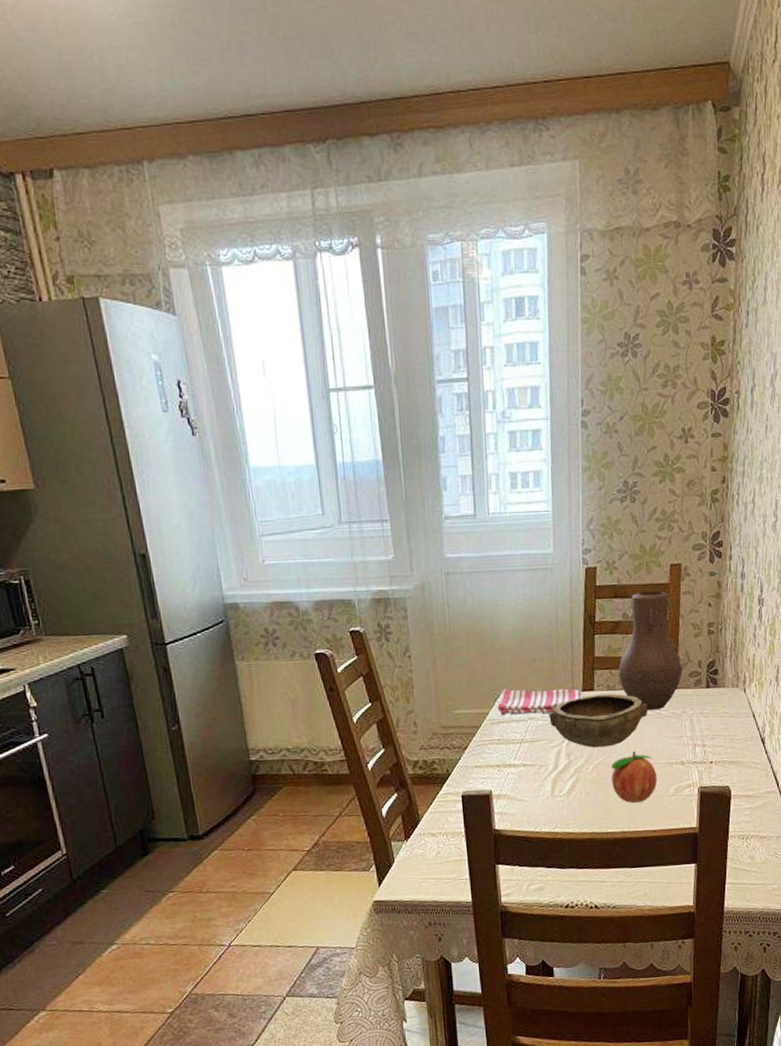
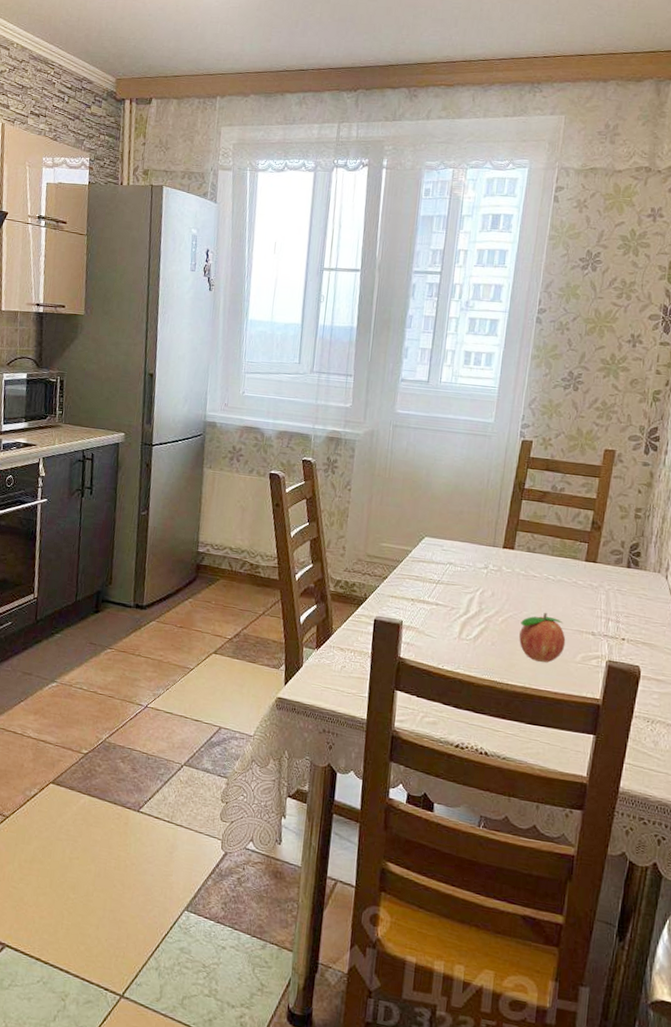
dish towel: present [497,688,583,715] -> none [420,532,503,562]
bowl: present [549,693,648,748] -> none [467,552,565,604]
vase: present [618,590,682,711] -> none [540,469,605,579]

